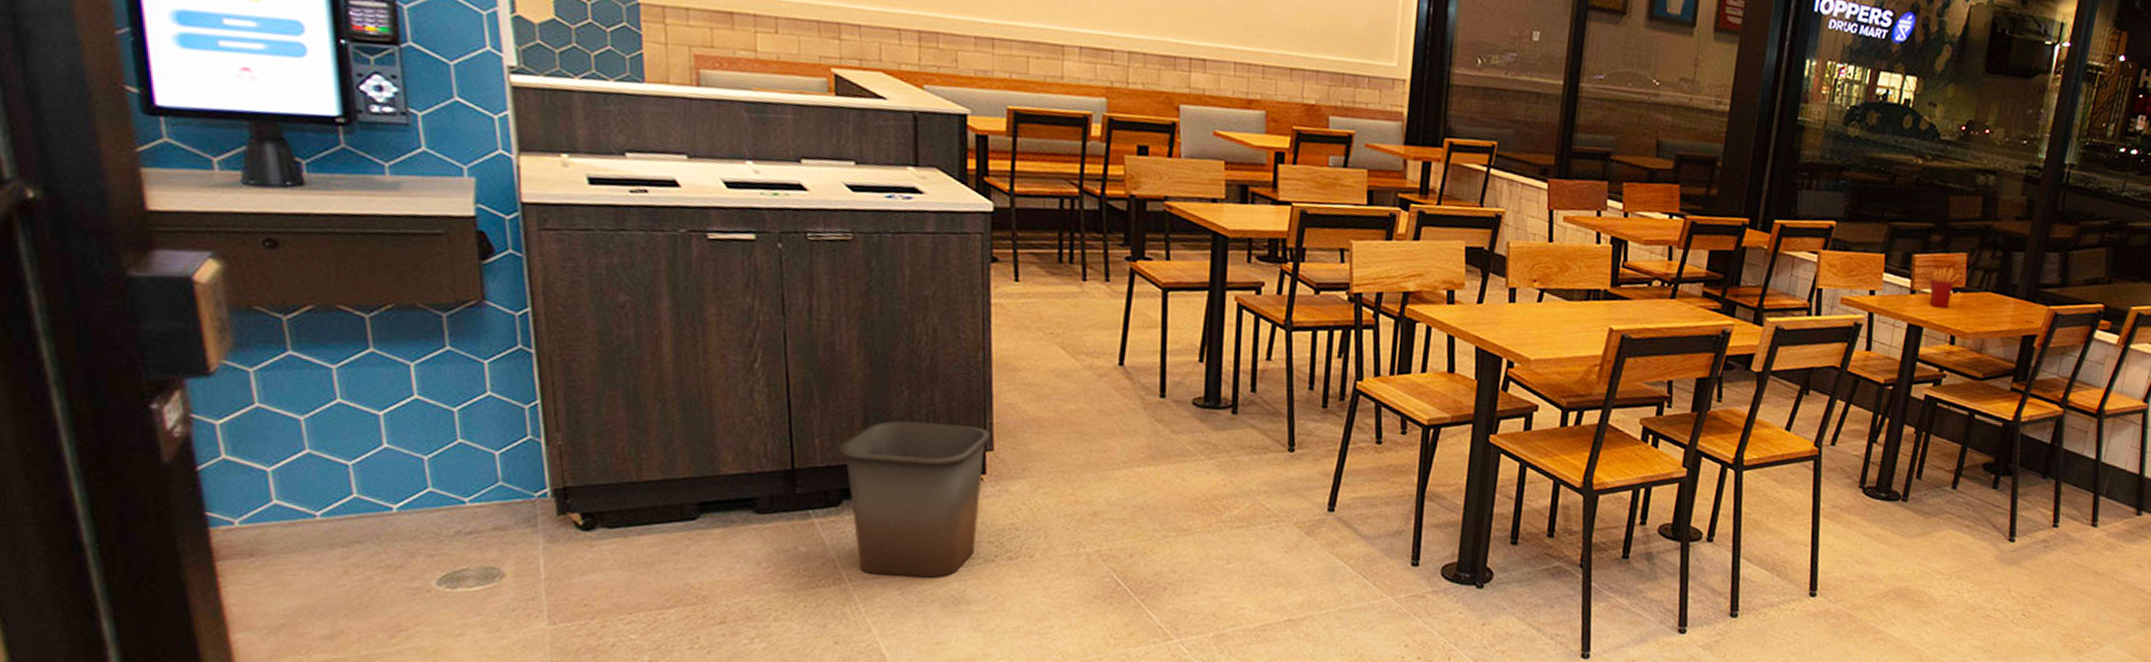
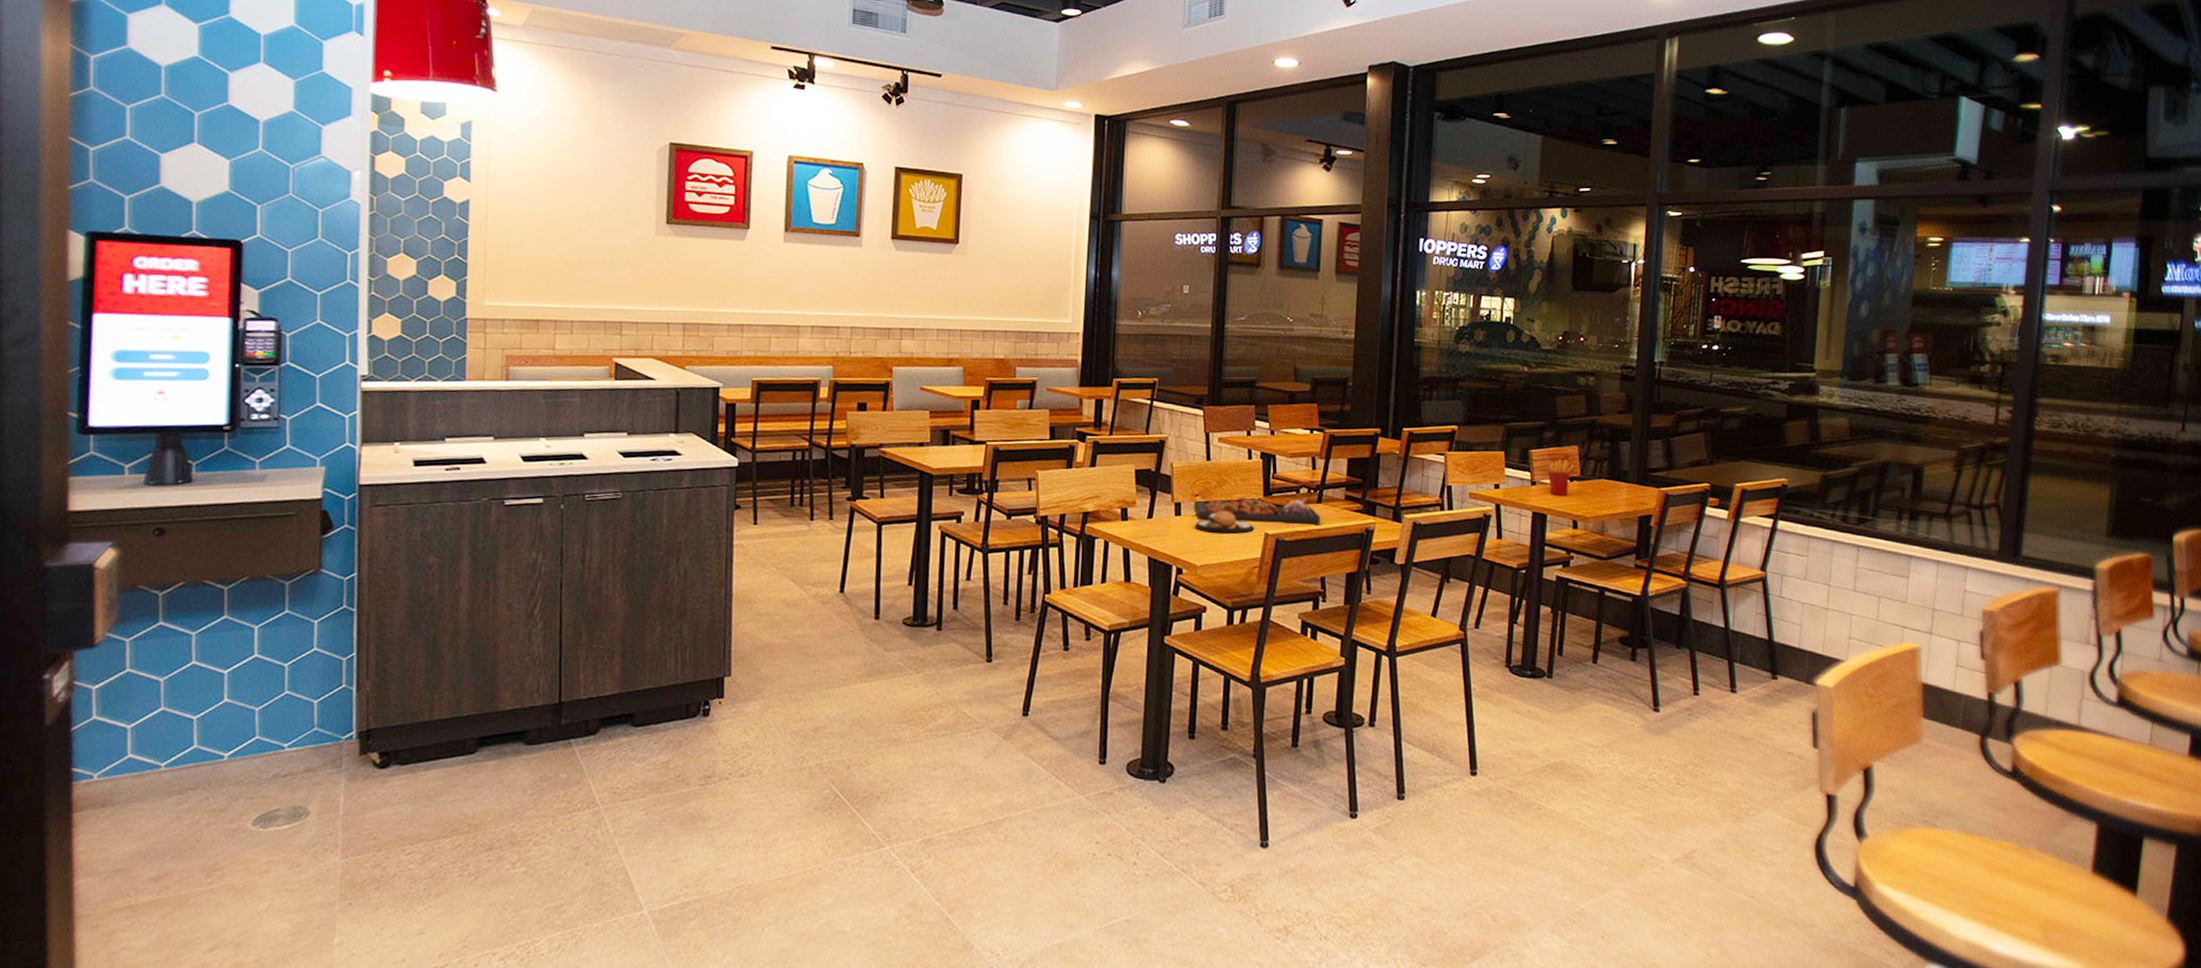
waste bin: present [840,420,990,578] -> none [601,653,728,798]
food tray: none [1529,286,1673,323] -> present [1193,497,1321,524]
burger: none [1530,299,1597,328] -> present [1195,510,1254,534]

